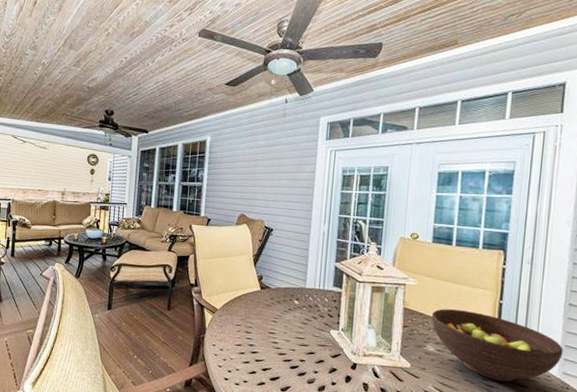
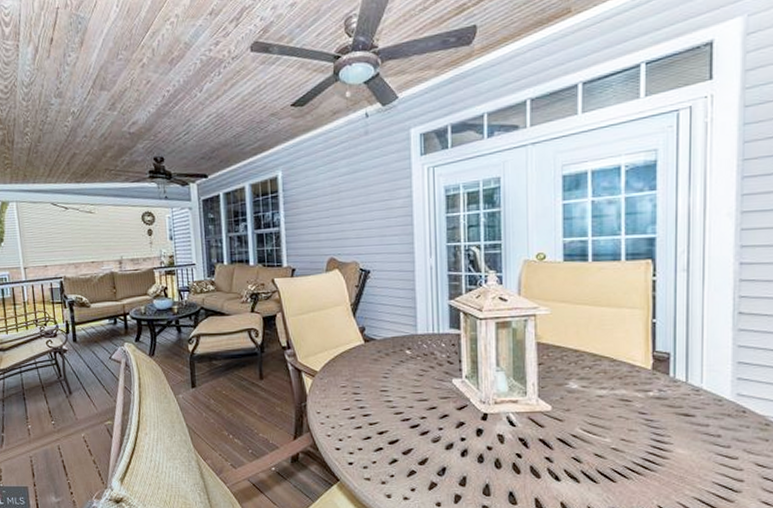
fruit bowl: present [431,309,563,382] -> none [571,336,735,413]

